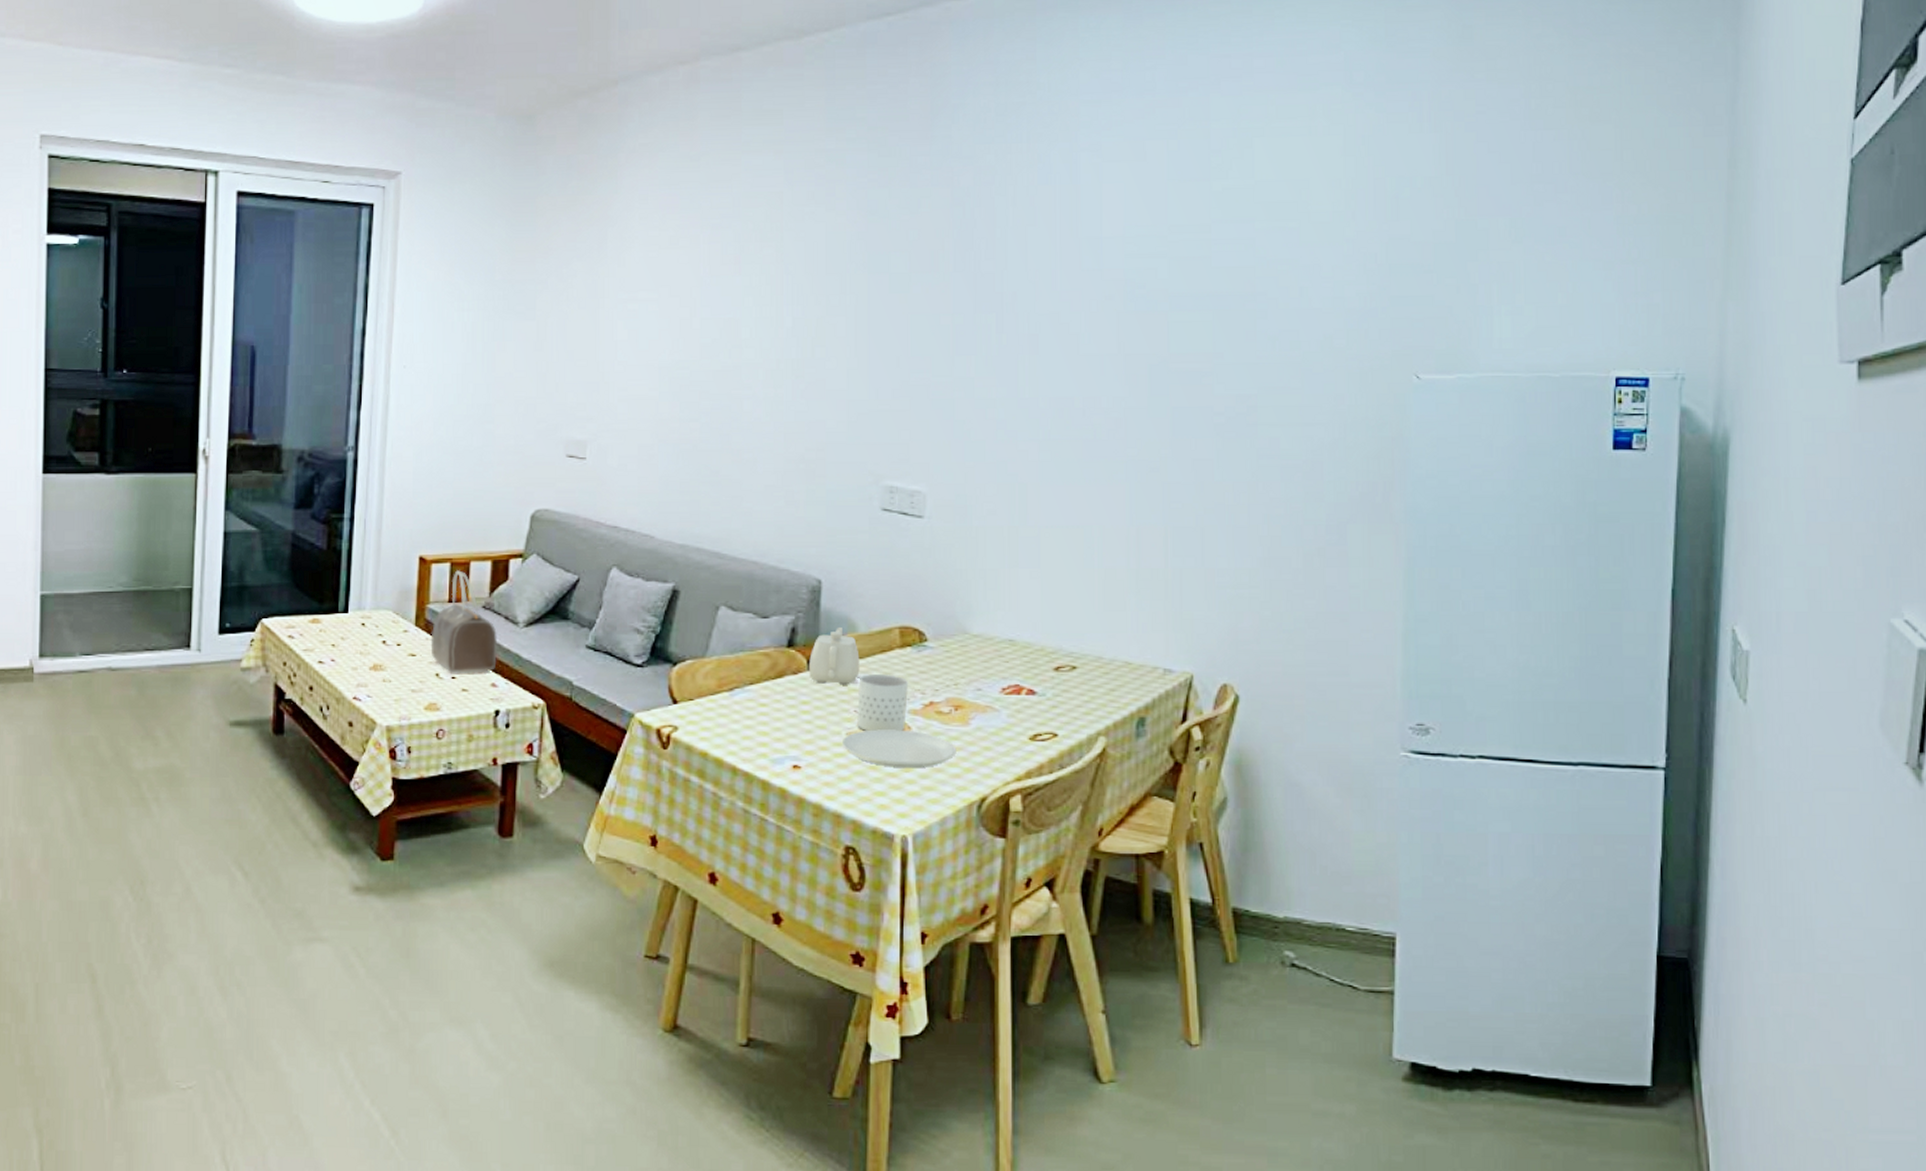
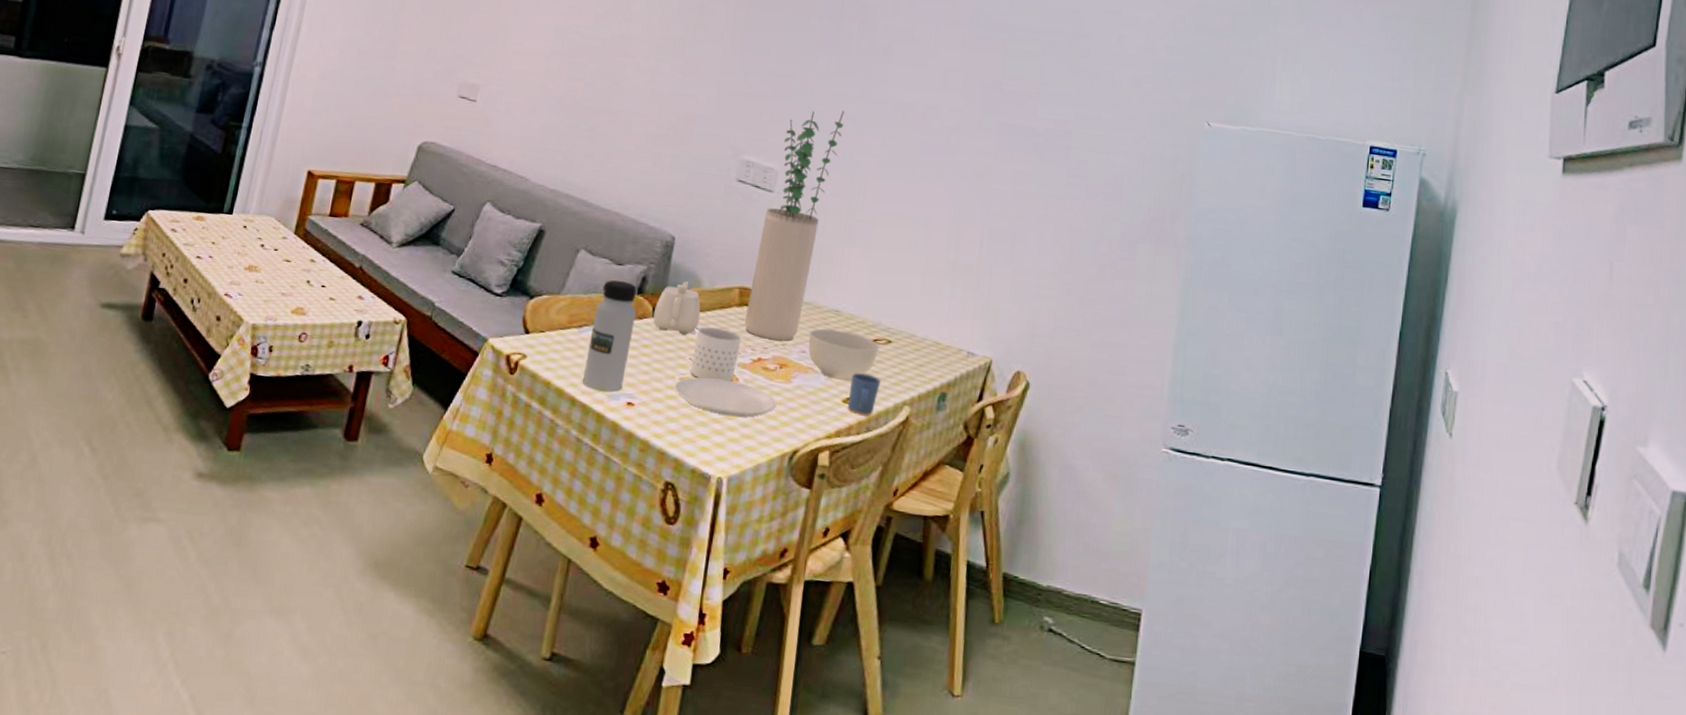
handbag: present [430,570,498,673] -> none [306,187,371,285]
water bottle: none [742,634,789,758] -> present [583,279,638,393]
vase: none [909,417,994,680] -> present [744,111,845,341]
bowl: none [983,661,1064,715] -> present [808,328,880,381]
mug: none [1035,706,1069,752] -> present [847,373,880,416]

